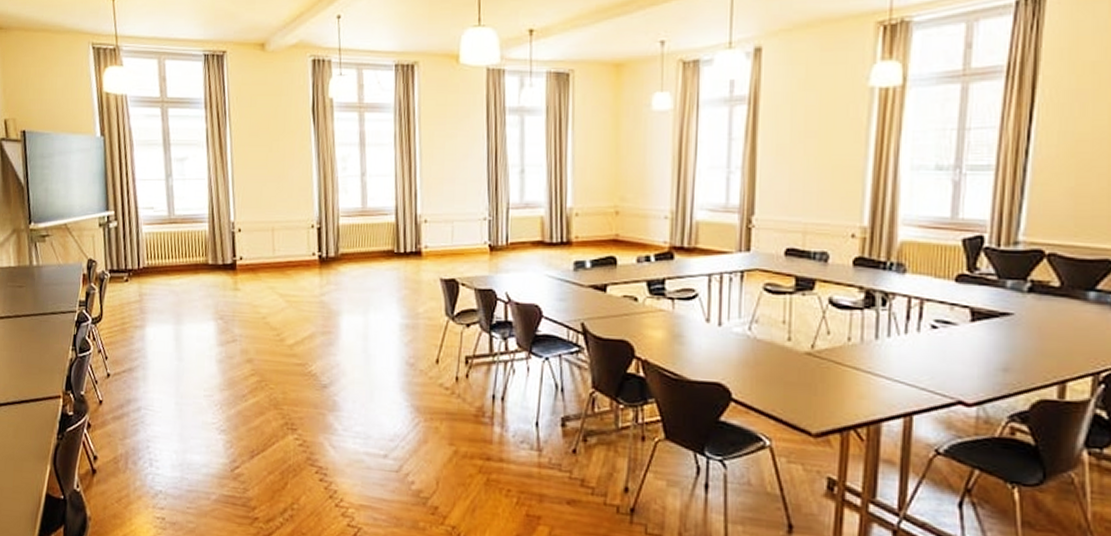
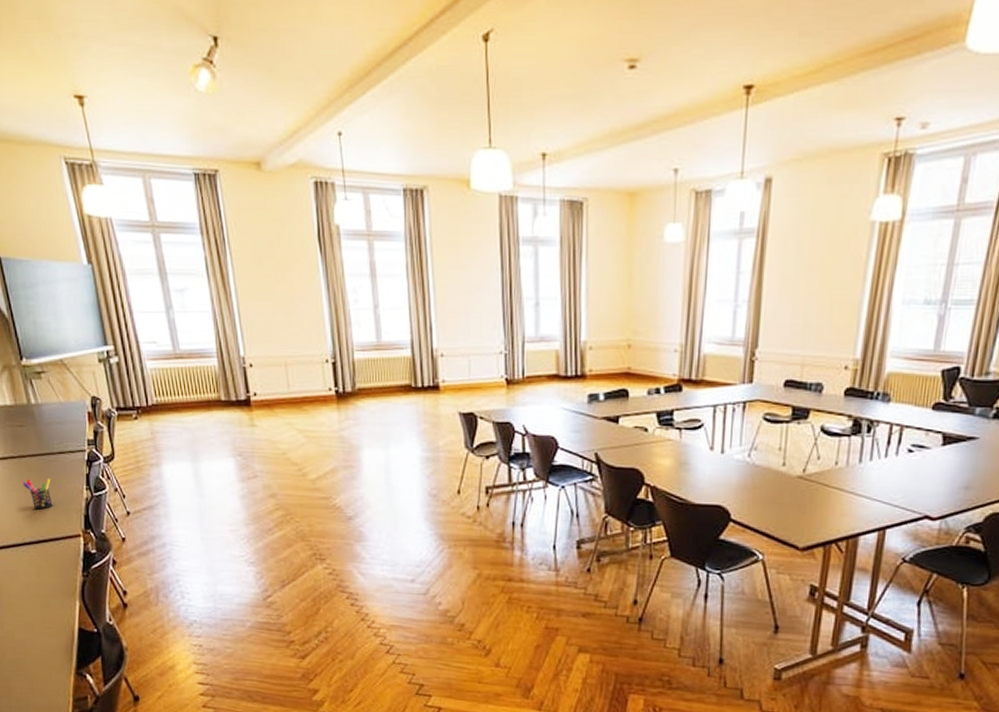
pen holder: none [14,338,41,370] -> present [22,478,53,510]

